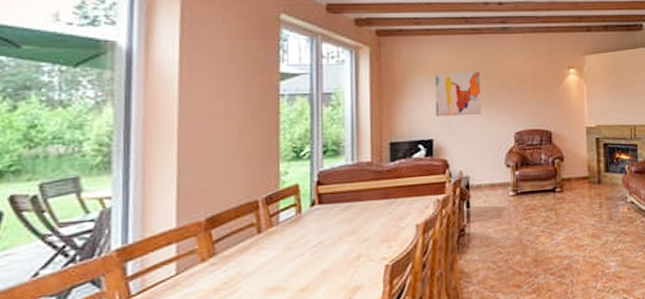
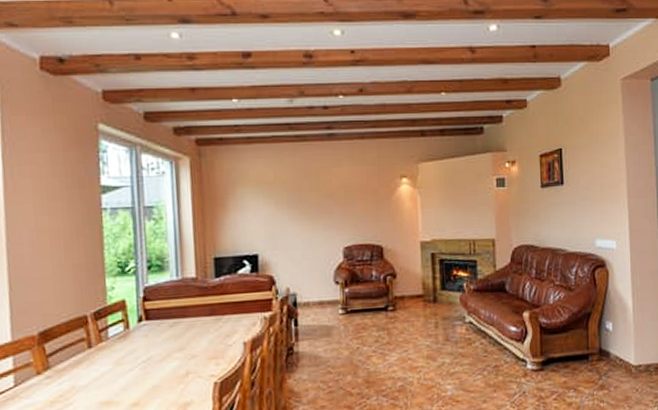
wall art: present [434,71,481,118] -> none [257,182,307,232]

